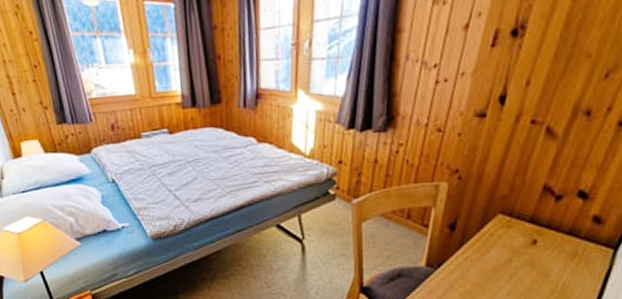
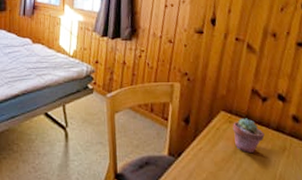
potted succulent: none [510,221,552,260] -> present [232,118,265,153]

